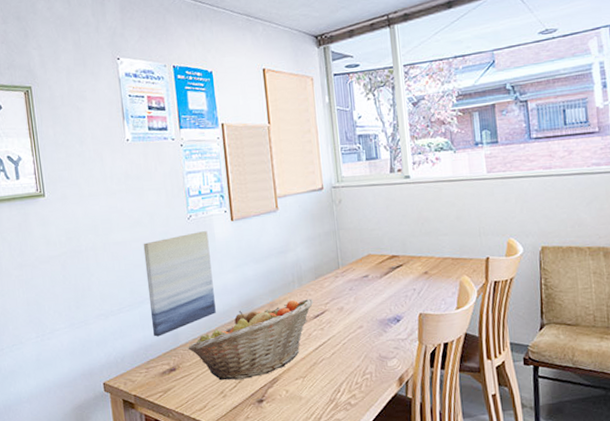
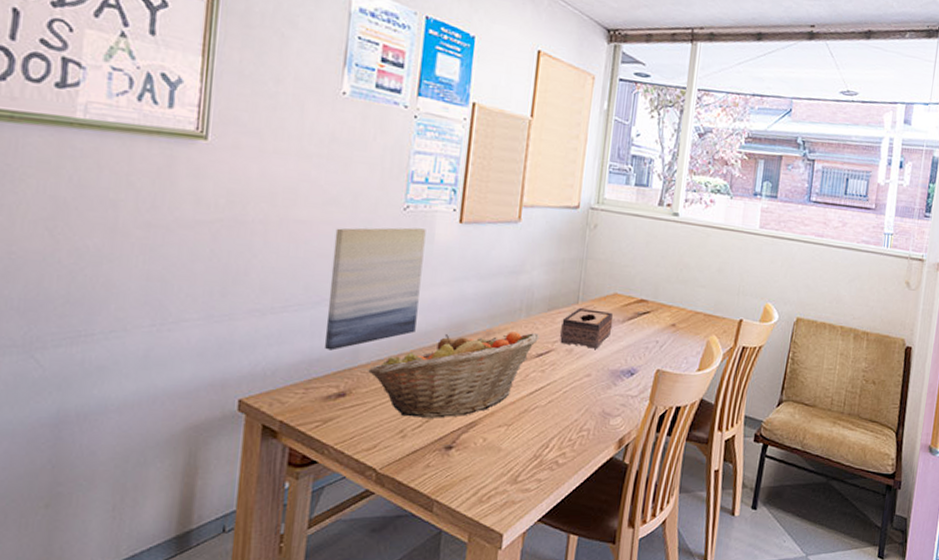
tissue box: none [329,271,373,305] -> present [560,308,614,349]

